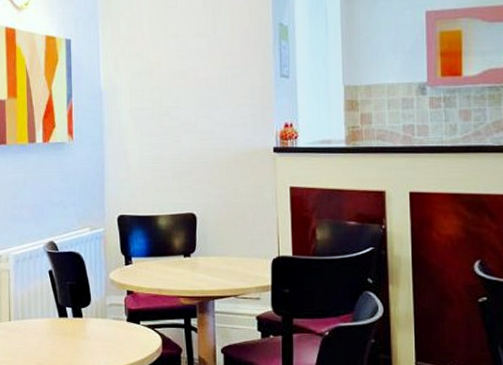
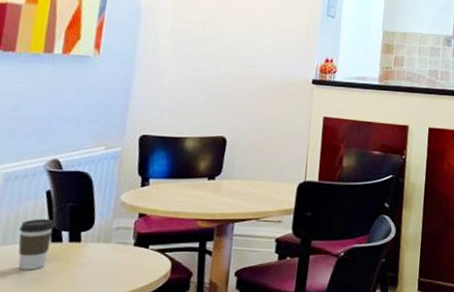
coffee cup: none [32,296,59,342] -> present [18,219,54,270]

